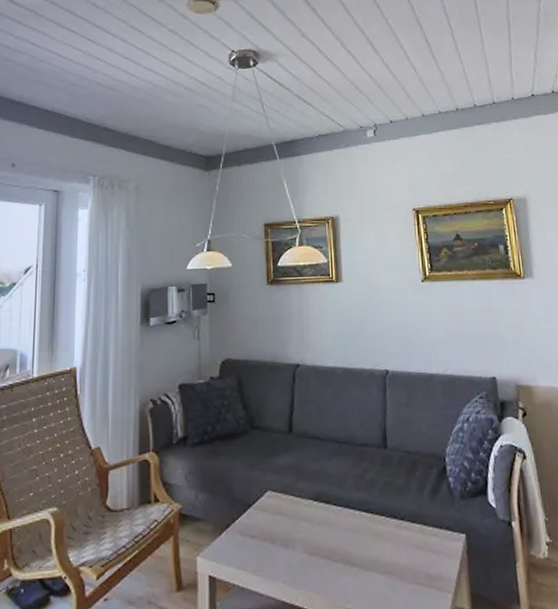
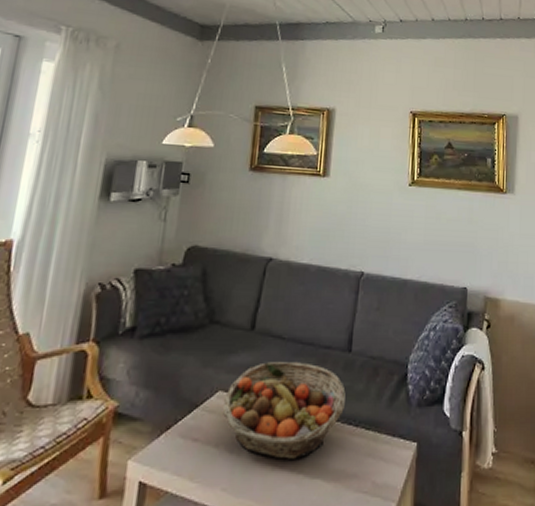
fruit basket: none [272,460,388,553] -> present [223,362,346,459]

